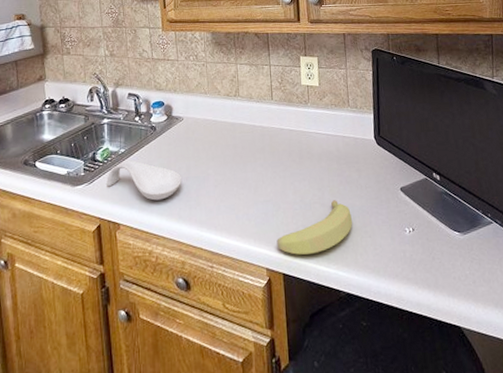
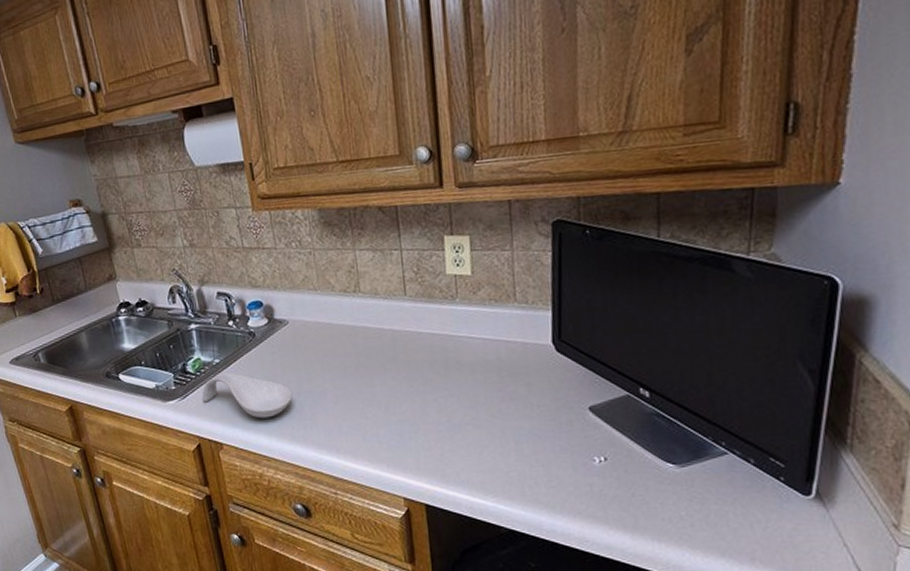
banana: present [276,200,352,255] -> none [416,421,518,484]

